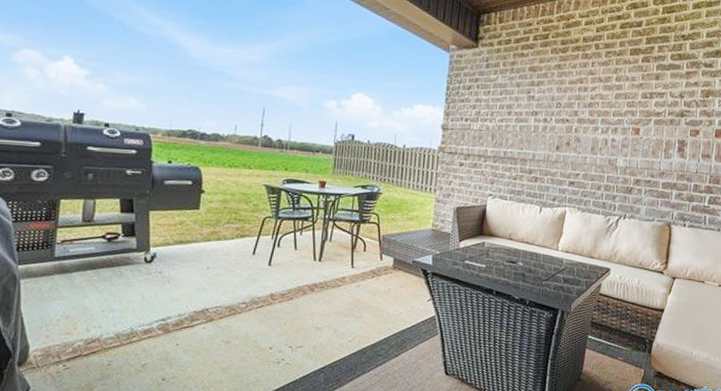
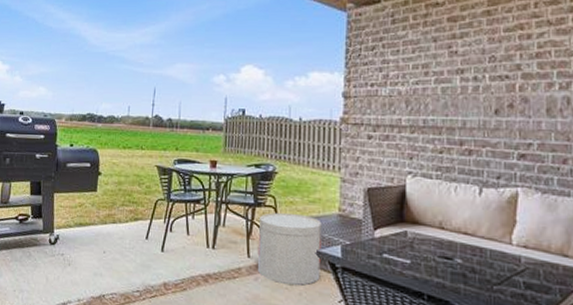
side table: none [360,228,417,289] -> present [257,212,322,285]

